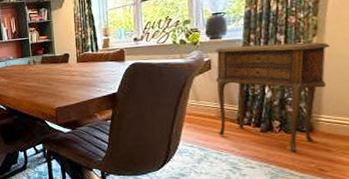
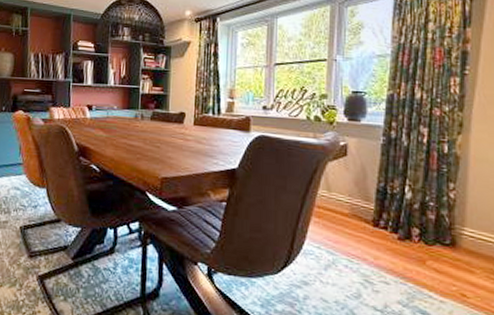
side table: present [214,42,330,152] -> none [350,132,475,269]

